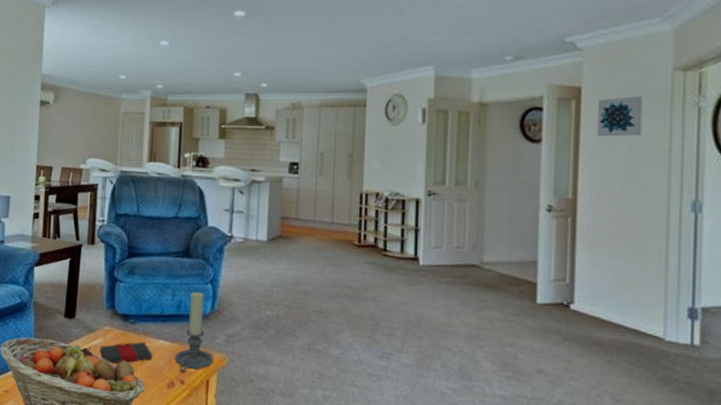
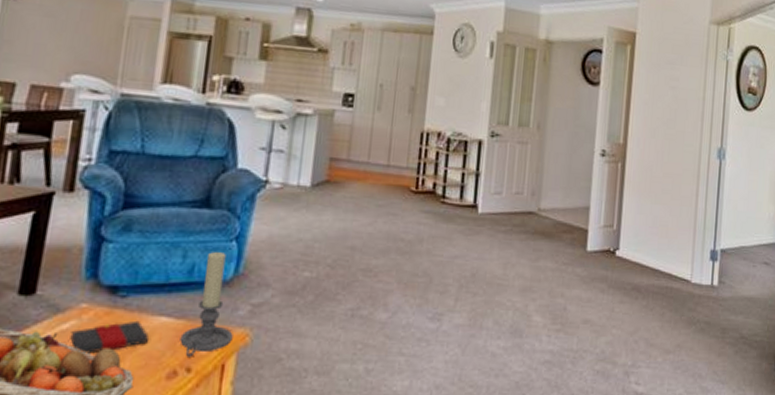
wall art: present [598,95,643,137] -> none [647,45,685,85]

